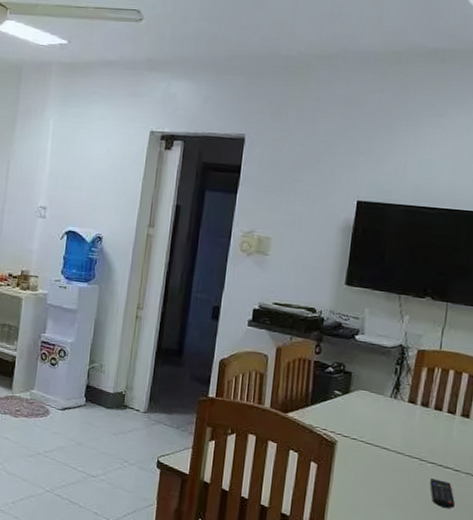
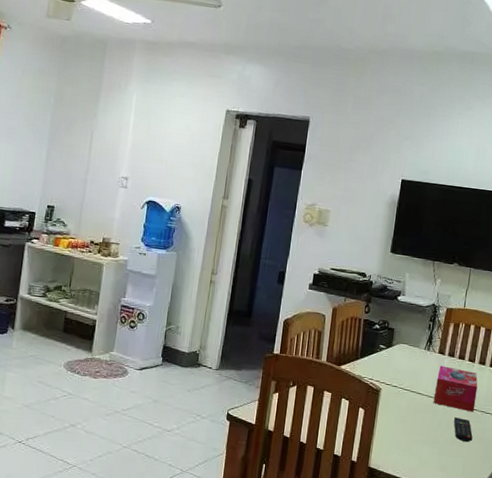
tissue box: none [402,417,461,474] -> present [433,365,478,412]

